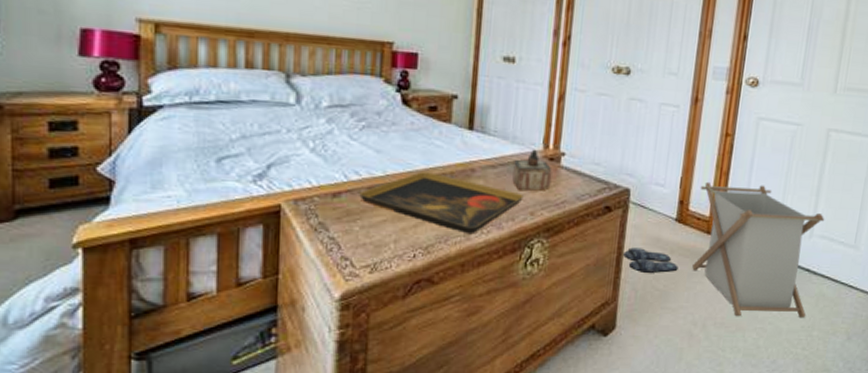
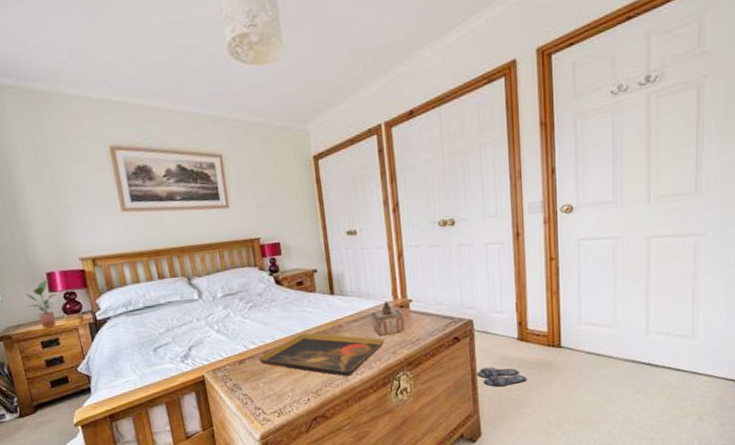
potted plant: none [40,37,90,105] -> present [25,279,57,329]
laundry basket: present [692,181,825,317] -> none [534,296,659,412]

